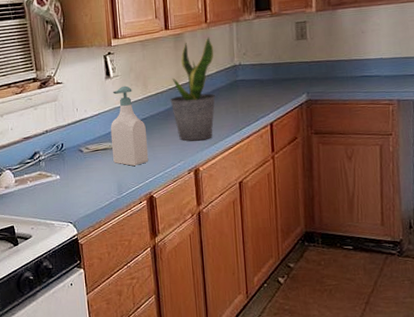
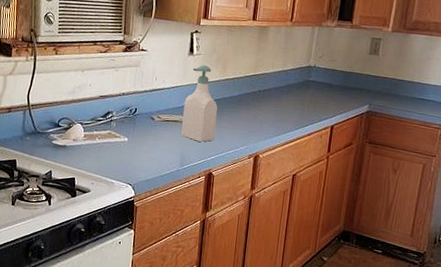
potted plant: present [170,37,216,141] -> none [244,34,294,130]

